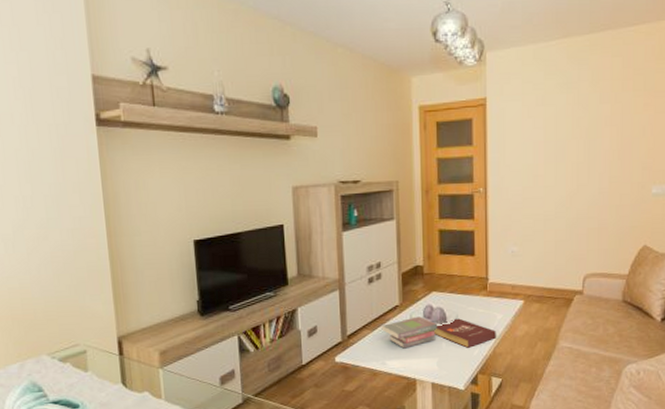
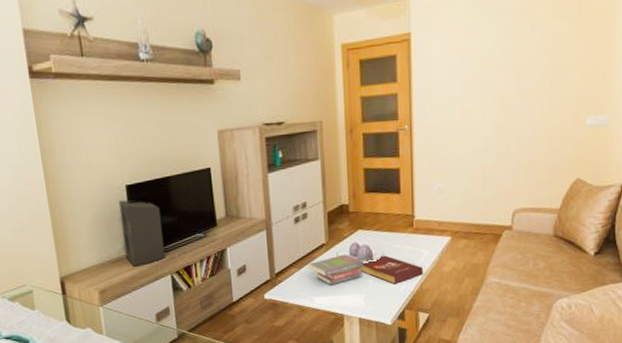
speaker: none [185,255,232,327] -> present [118,200,165,268]

